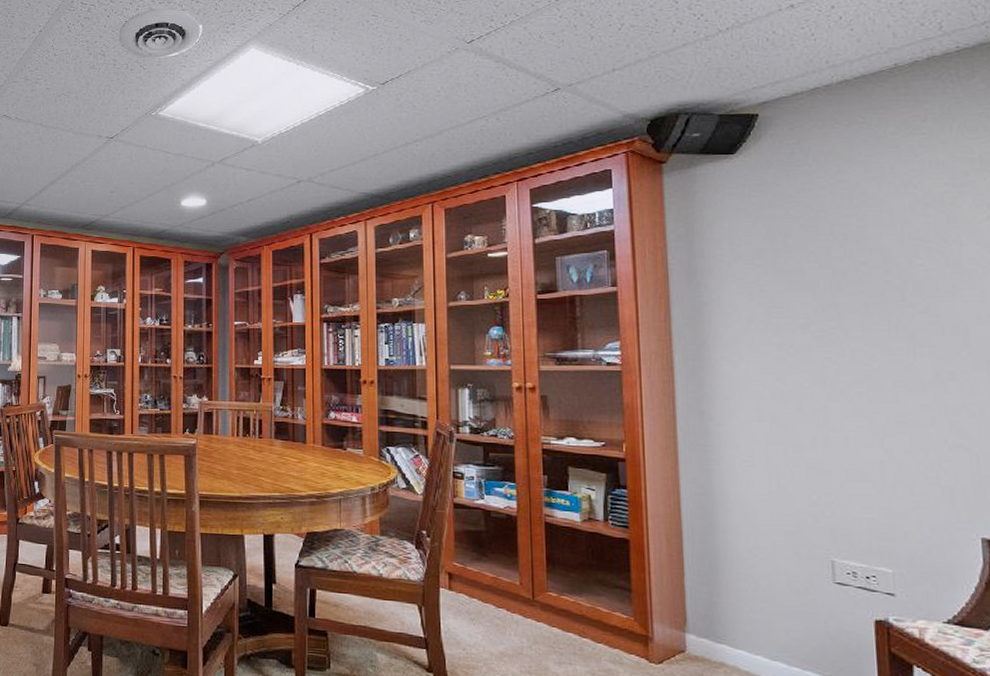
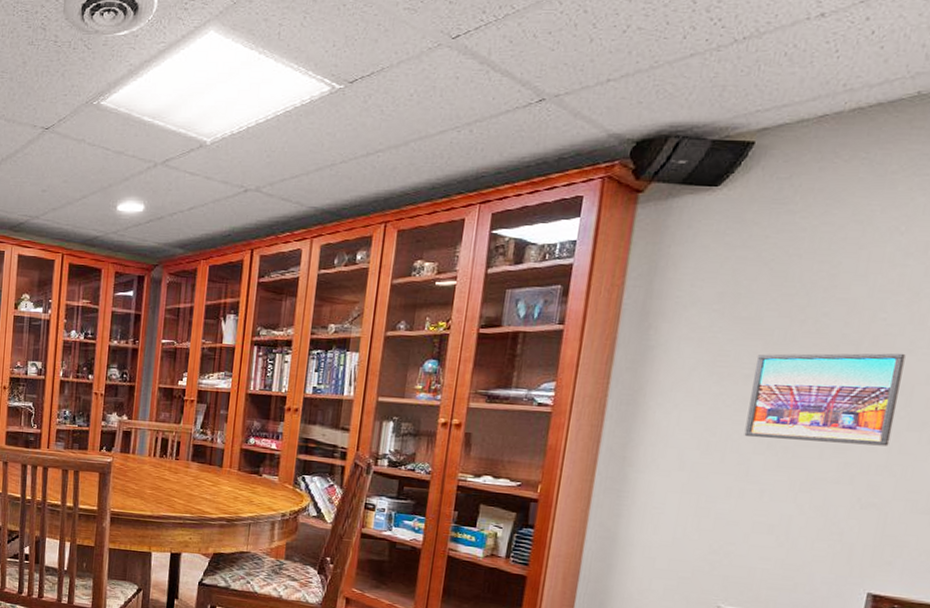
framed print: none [808,295,960,386] -> present [744,353,906,446]

